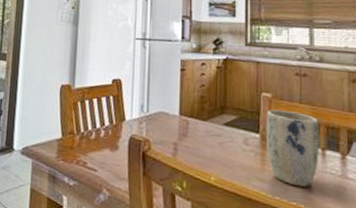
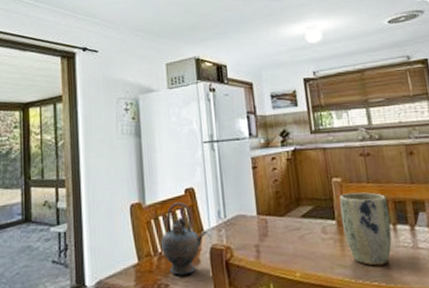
teapot: none [84,90,128,158] -> present [161,202,207,275]

